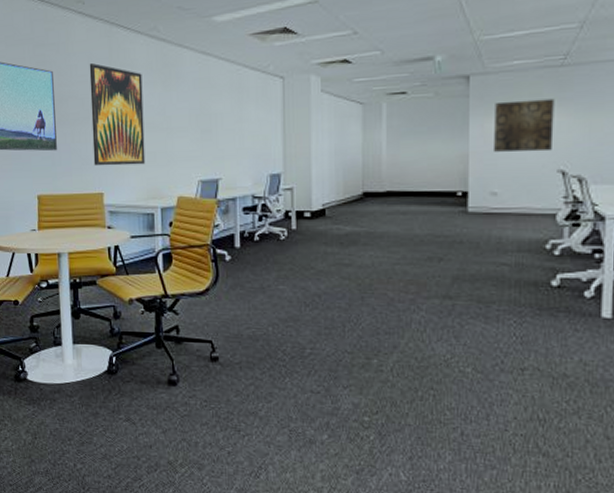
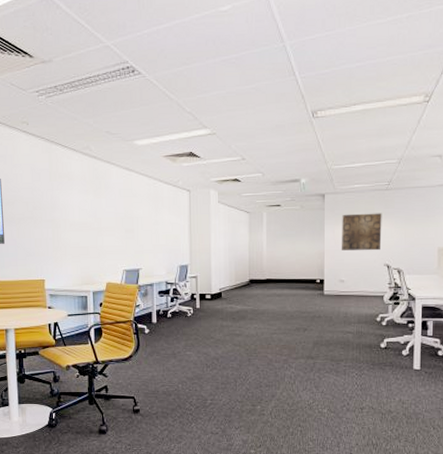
wall art: present [89,63,146,166] -> none [32,174,80,258]

